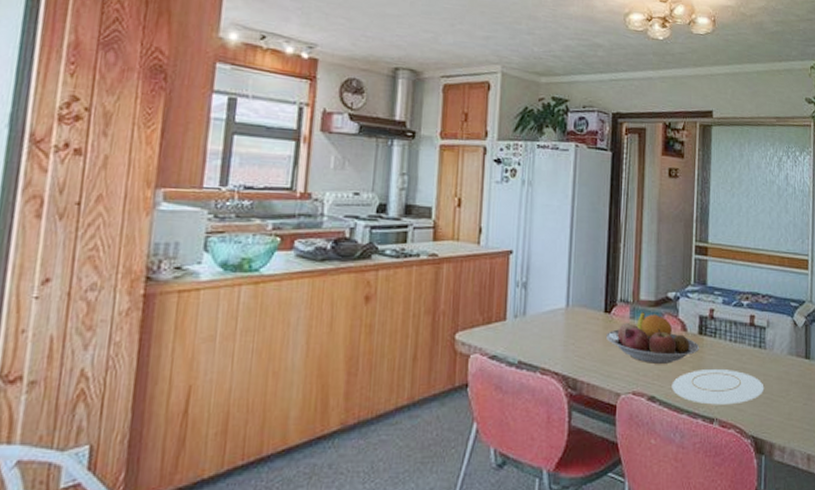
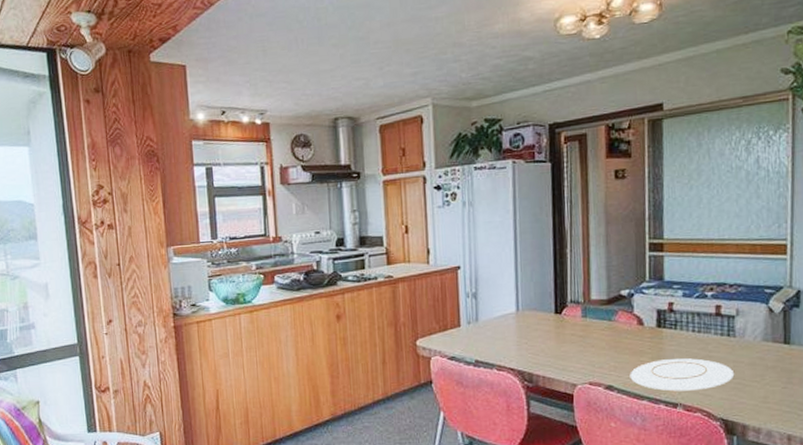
fruit bowl: present [606,312,700,364] -> none [559,310,659,357]

